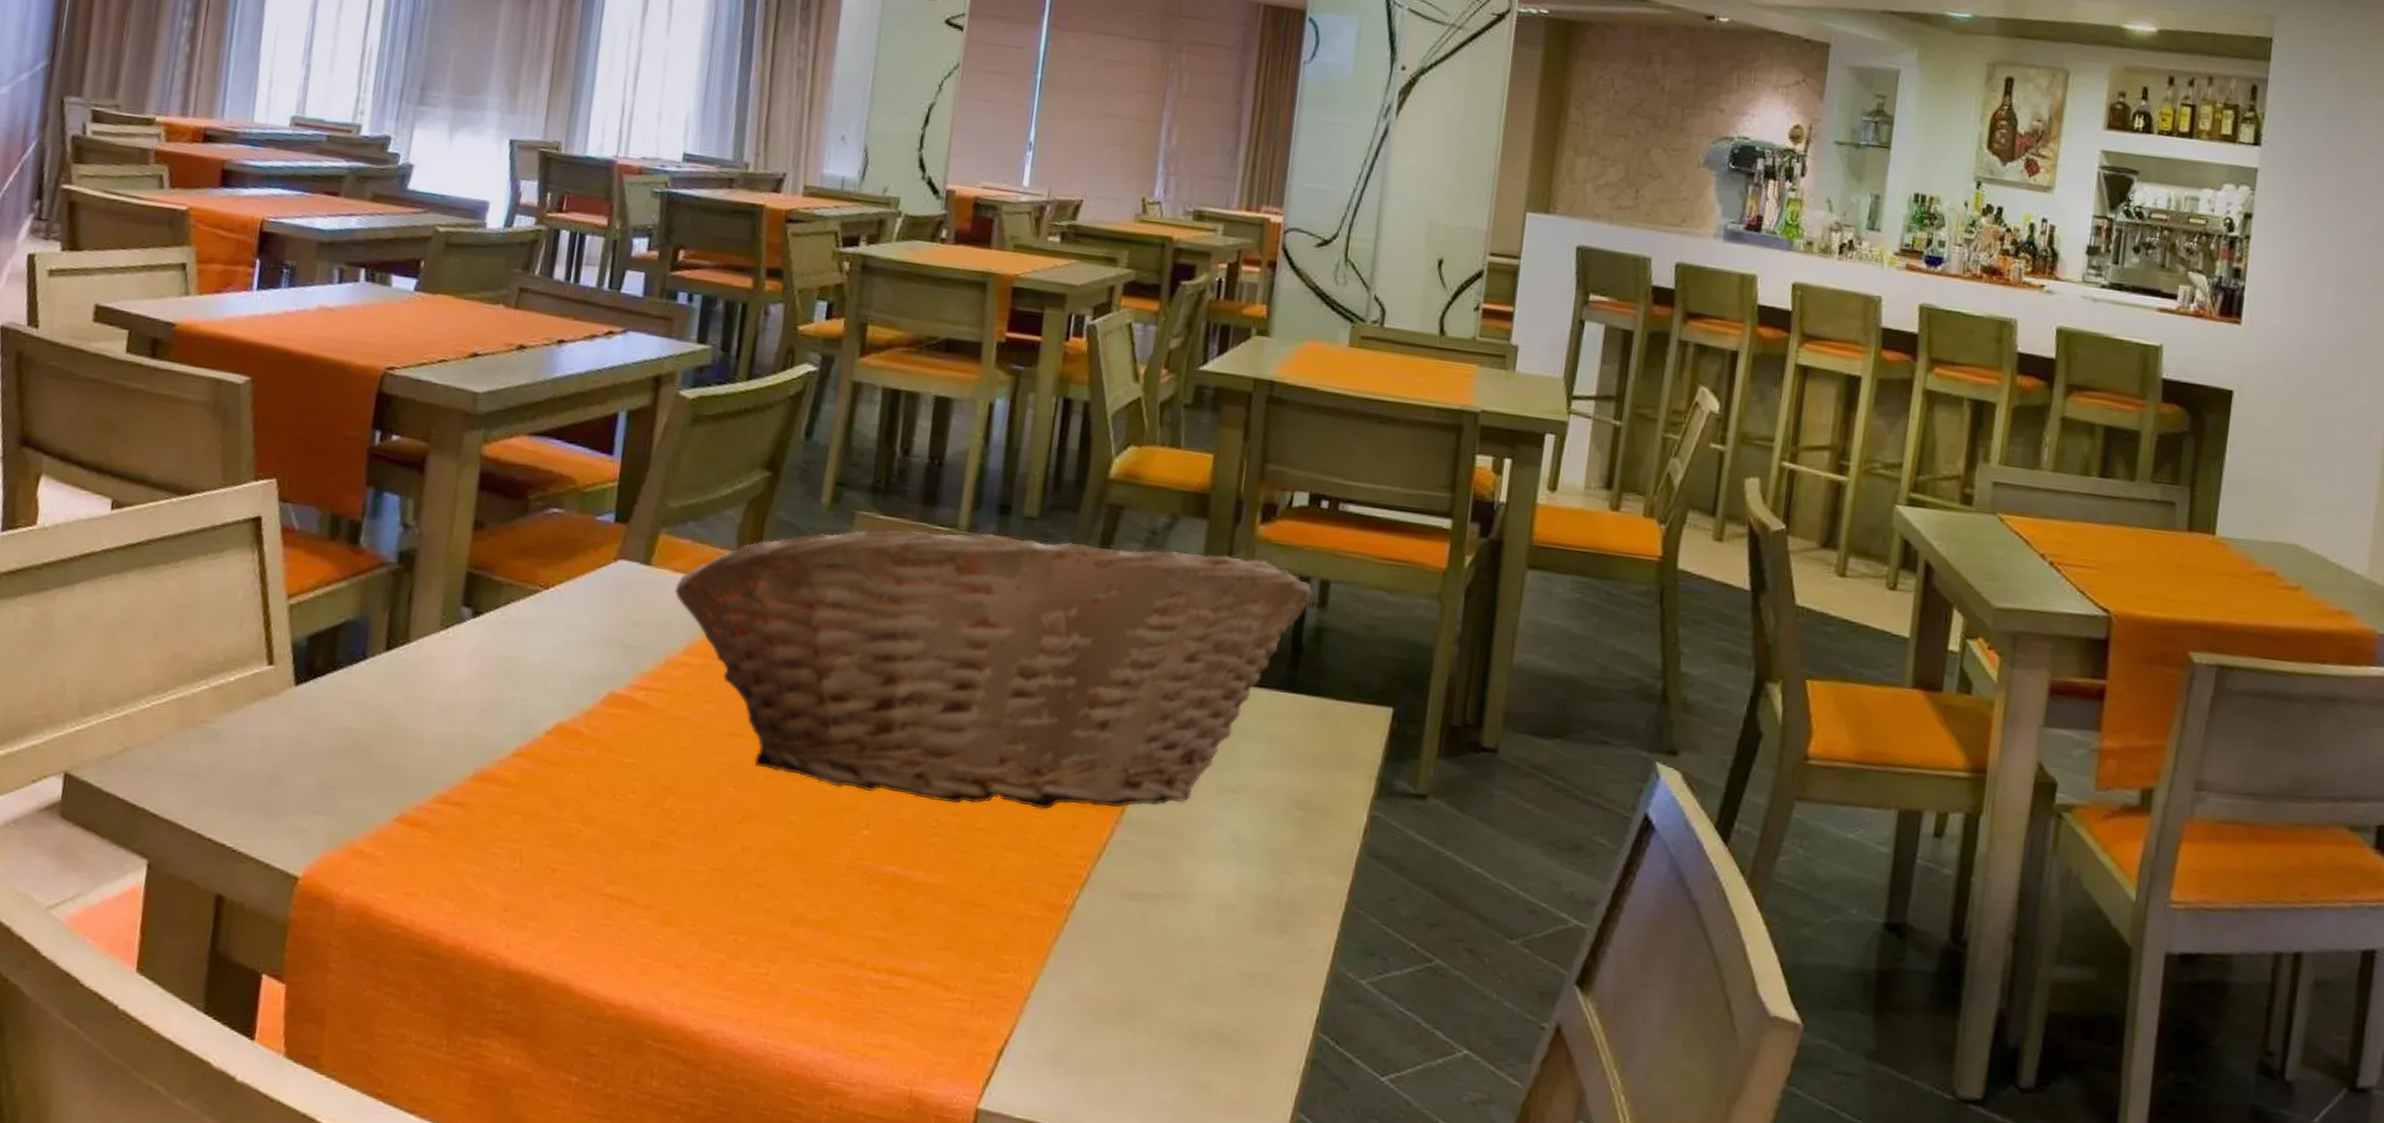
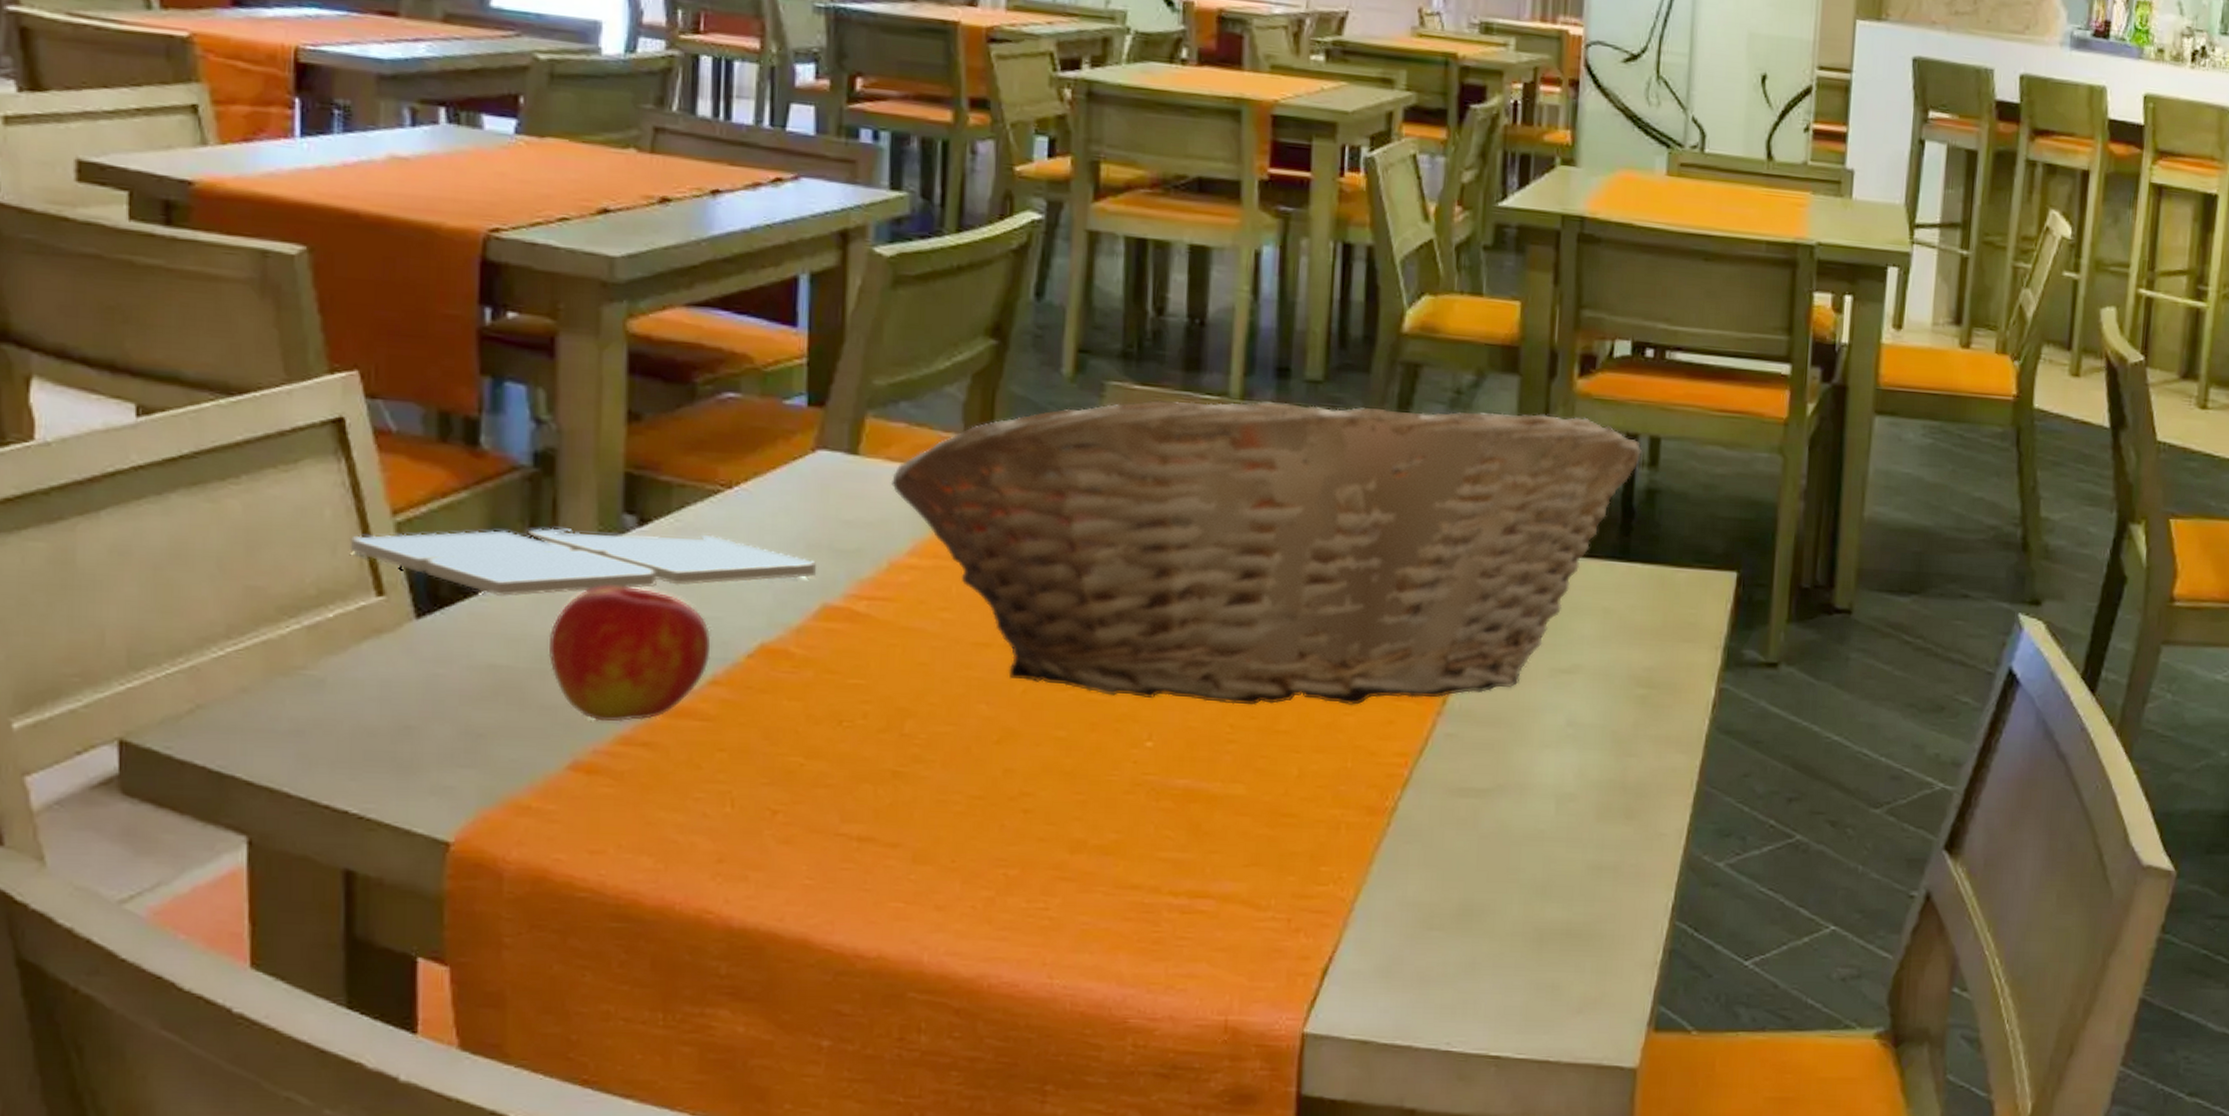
drink coaster: none [253,614,609,672] -> present [349,528,817,597]
apple: none [391,666,519,784] -> present [548,585,711,722]

